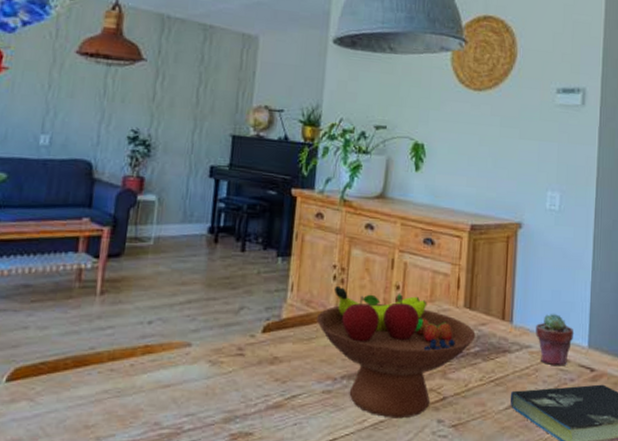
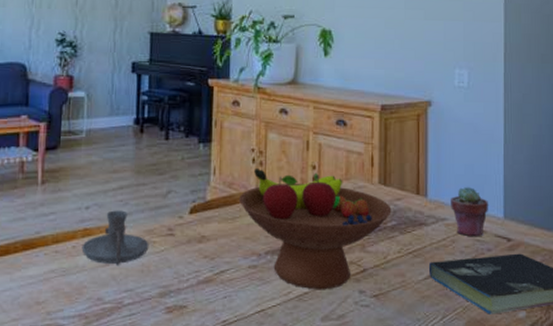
candle holder: none [140,326,216,388] -> present [81,210,149,266]

